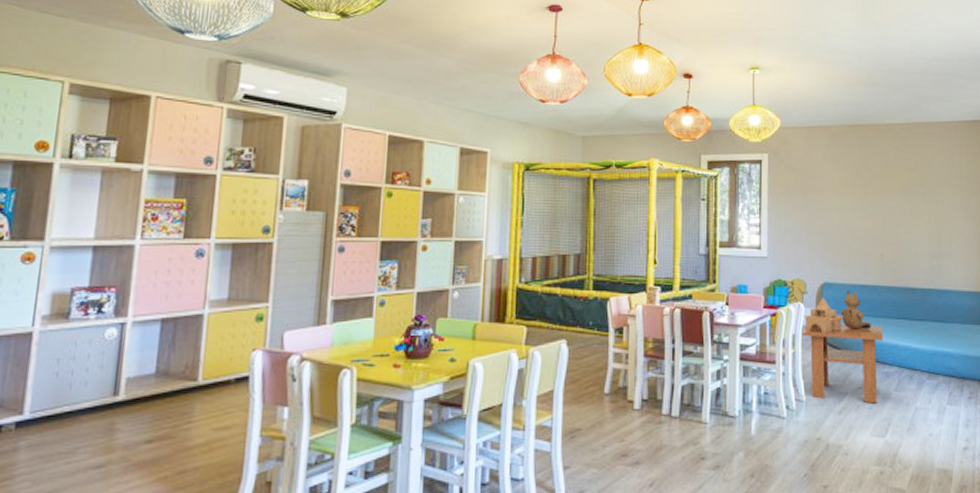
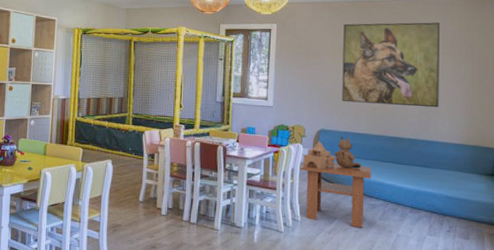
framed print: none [843,149,951,250] -> present [342,22,440,108]

